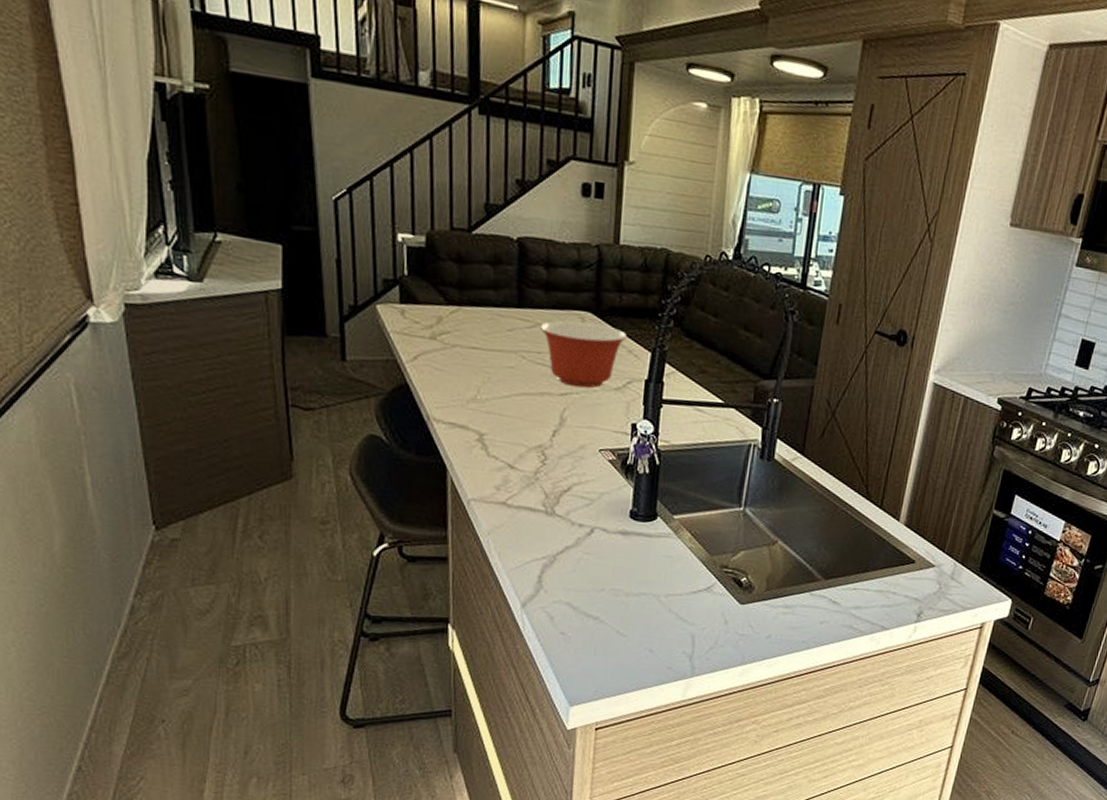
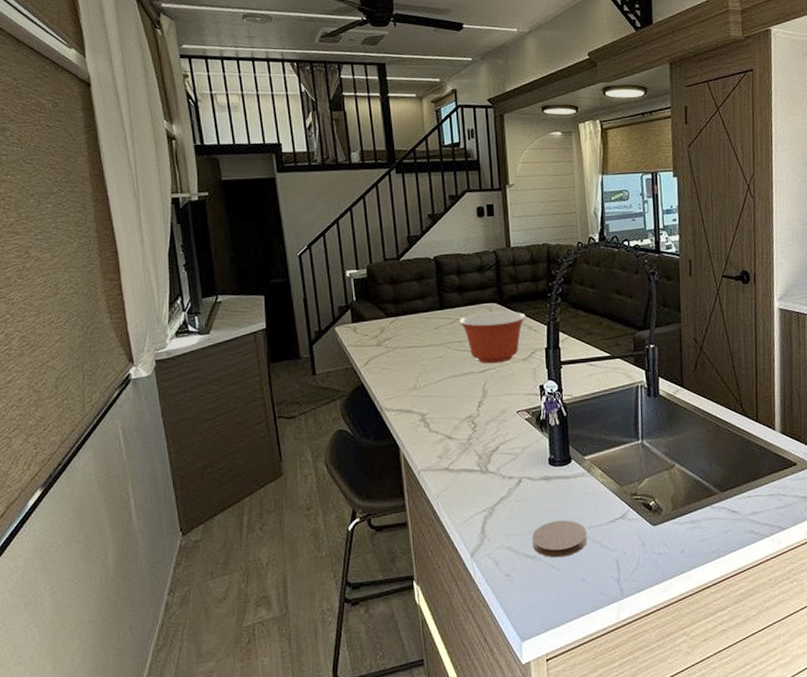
coaster: none [597,581,663,623] -> present [532,520,587,558]

